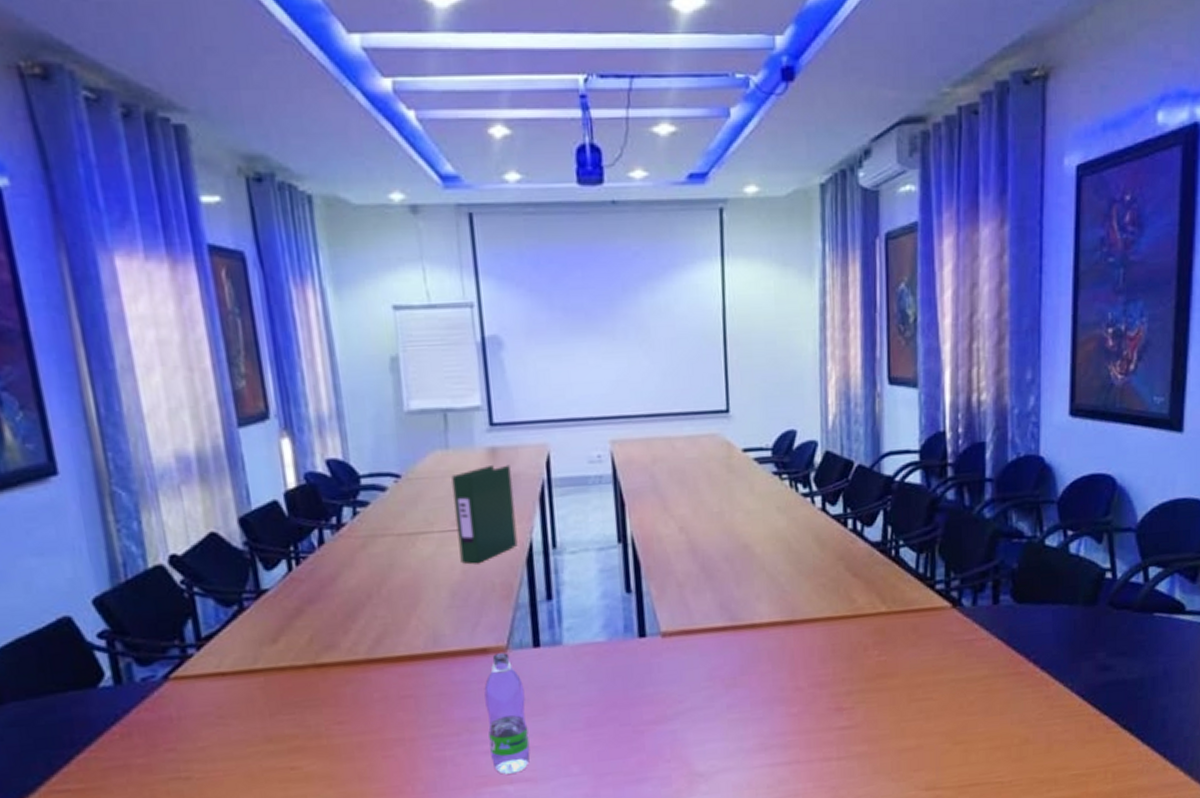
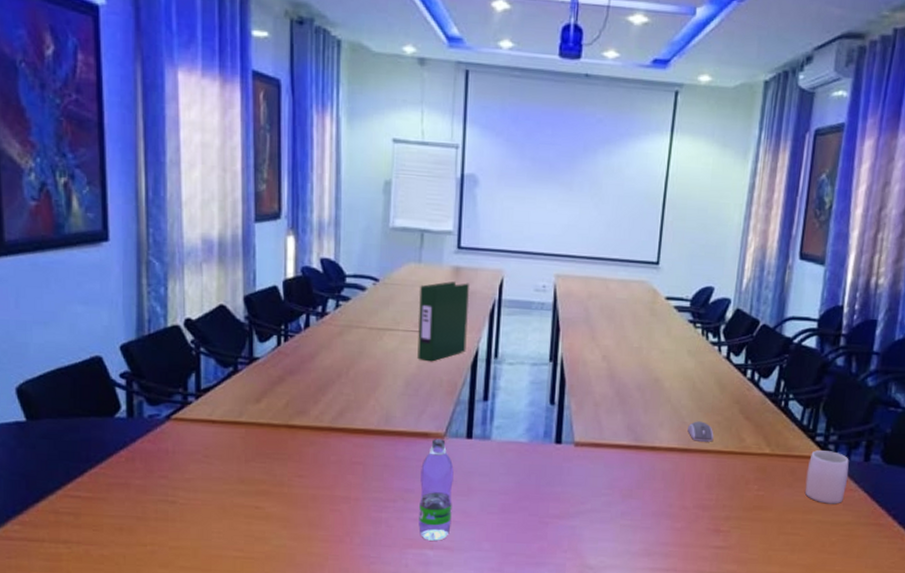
computer mouse: none [789,586,821,611] -> present [687,421,714,442]
mug: none [930,598,978,660] -> present [804,450,850,504]

